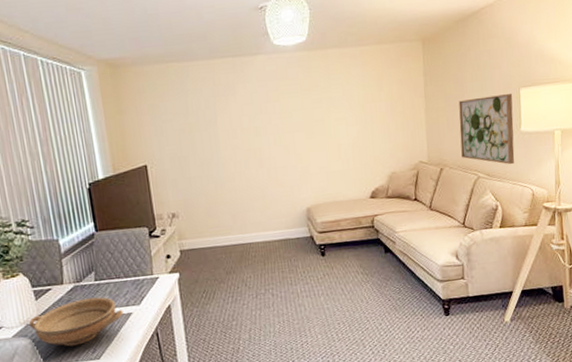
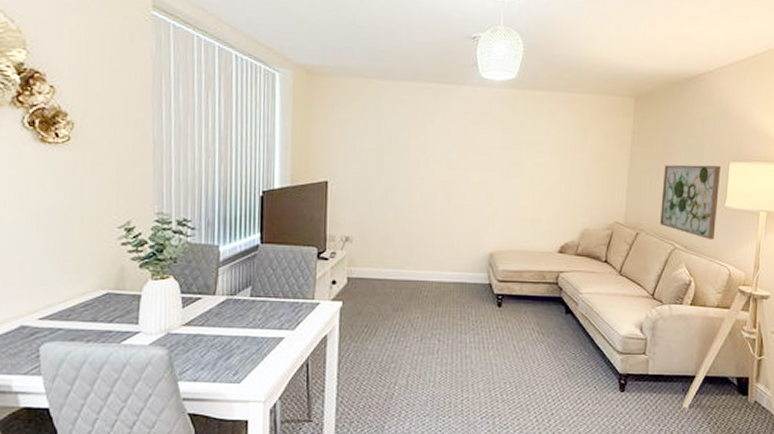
ceramic bowl: present [29,297,124,347] -> none [171,315,275,365]

